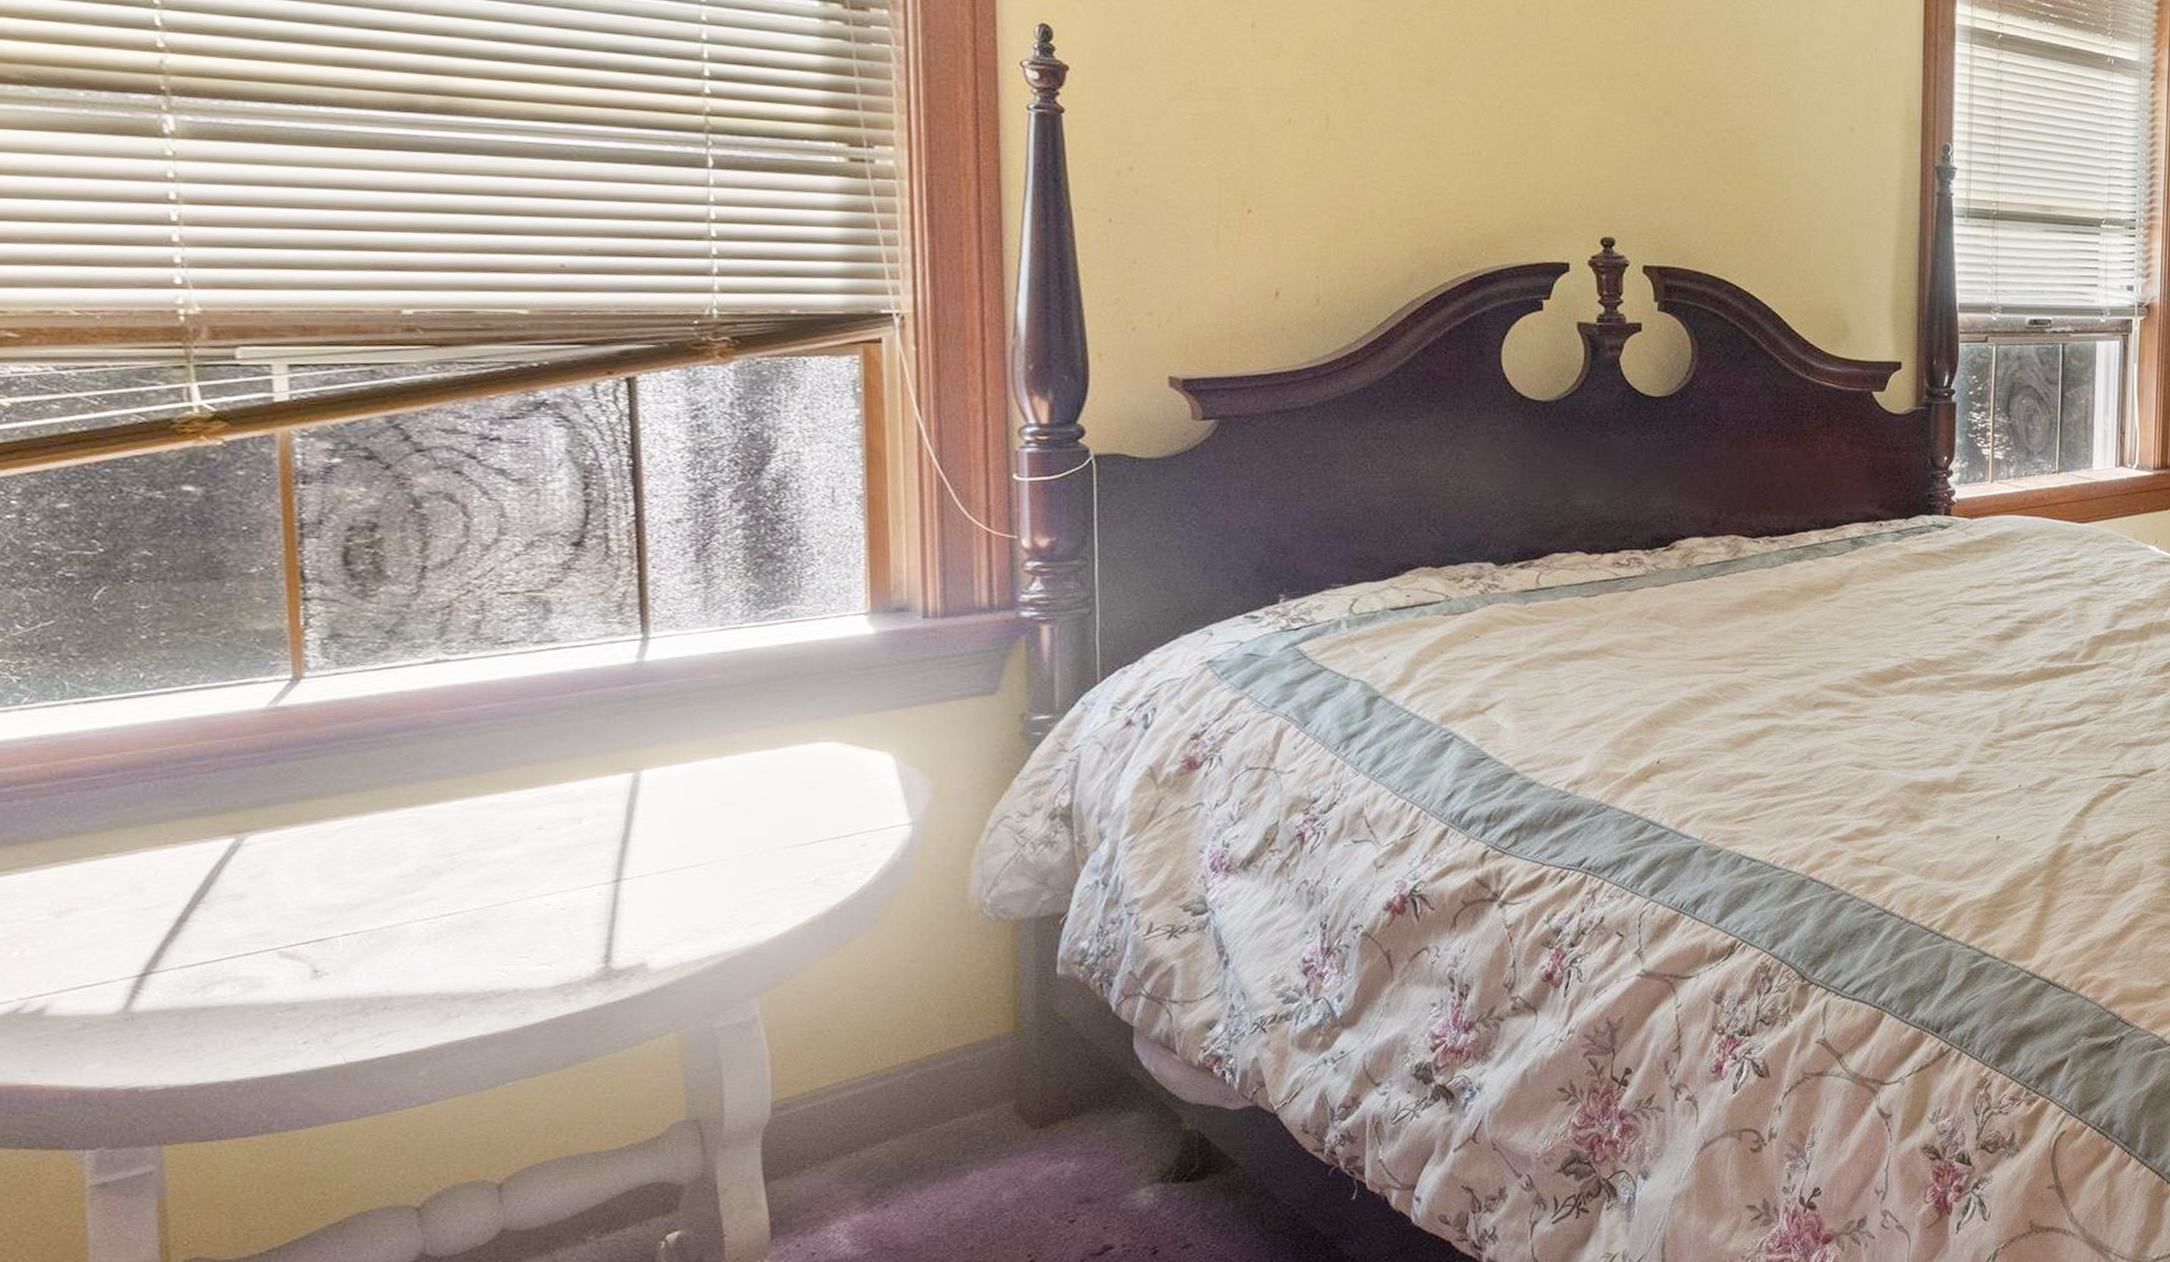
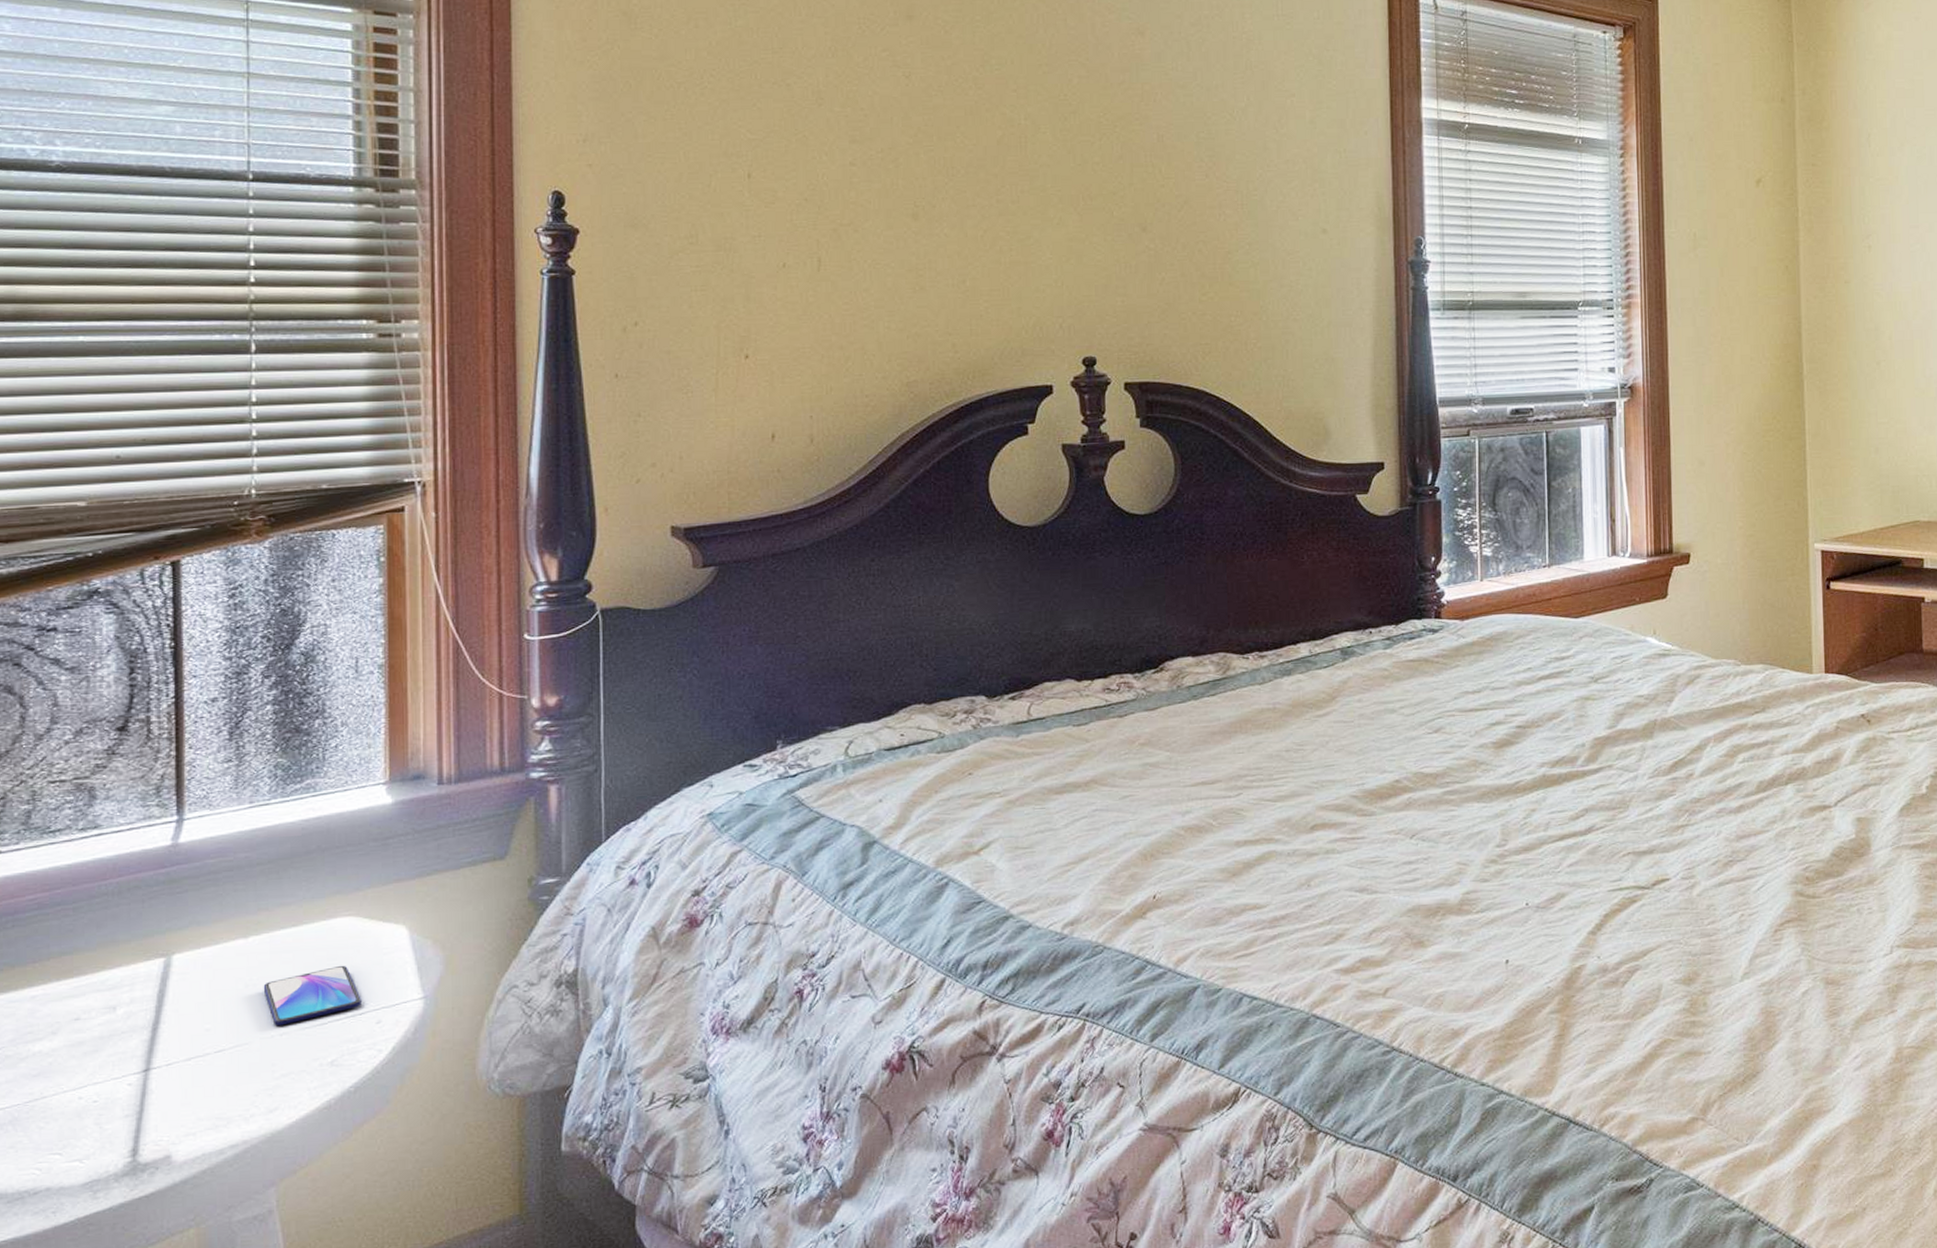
smartphone: none [740,788,846,844] -> present [263,965,362,1026]

